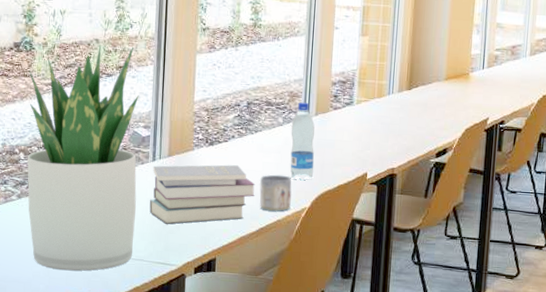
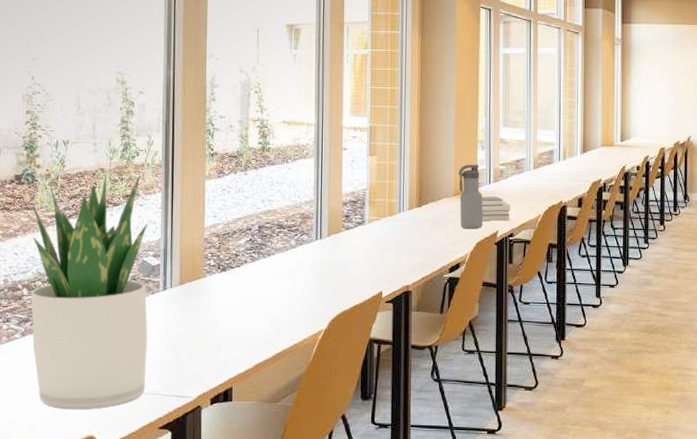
books: present [149,165,256,224] -> none [162,290,270,355]
mug: present [259,174,292,212] -> none [274,298,307,336]
bottle: present [290,102,315,181] -> none [304,223,329,303]
water bottle: none [450,48,475,115] -> present [459,164,483,229]
books: none [472,82,504,108] -> present [481,196,511,221]

